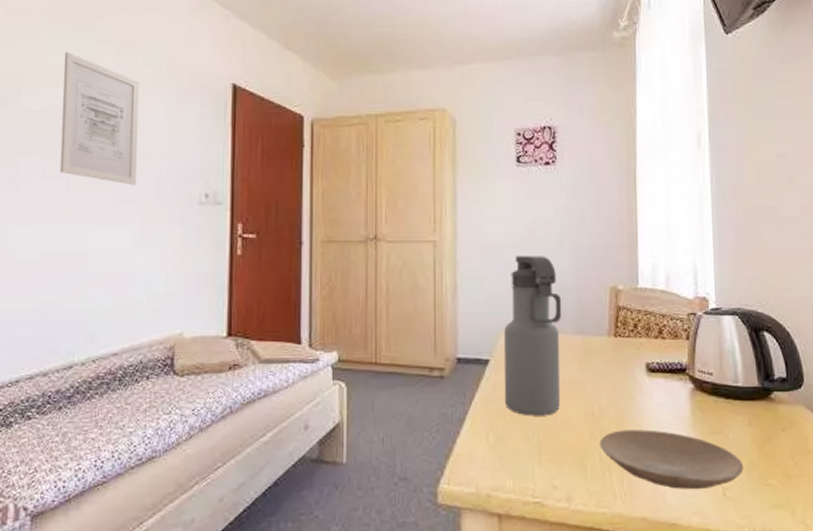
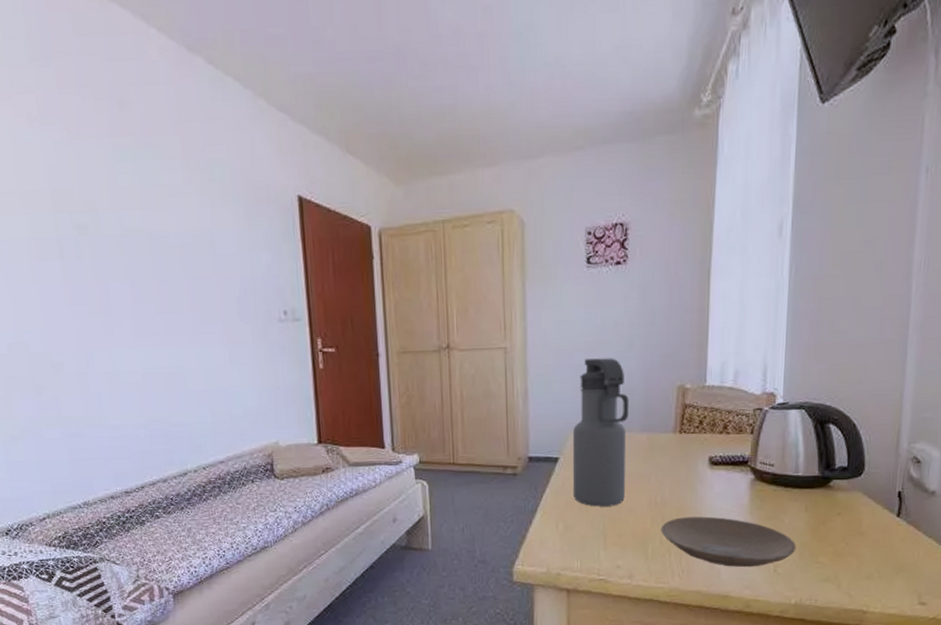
wall art: present [59,52,140,185] -> none [131,172,219,306]

